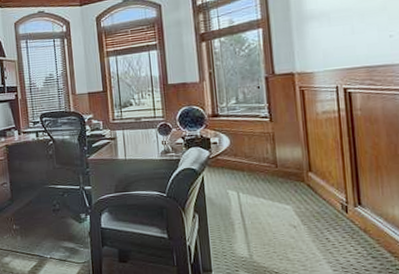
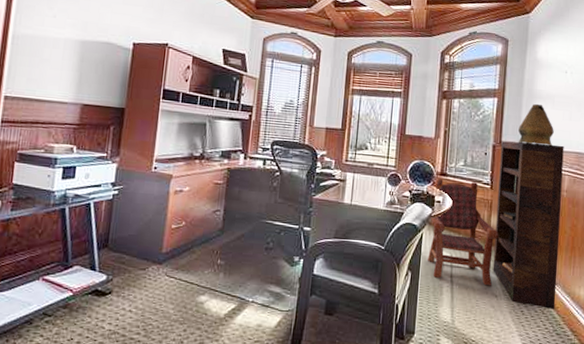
armchair: none [209,117,288,218] -> present [428,178,500,286]
bookcase: none [274,62,366,234] -> present [492,141,564,310]
ceramic vessel: none [292,24,336,70] -> present [518,103,554,146]

